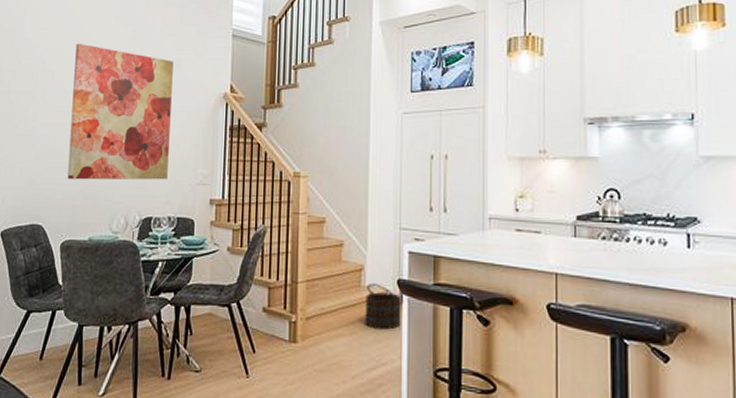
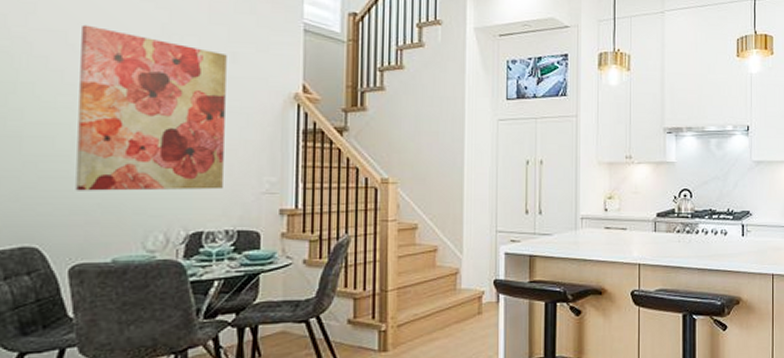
bucket: present [365,283,401,330] -> none [461,285,498,329]

